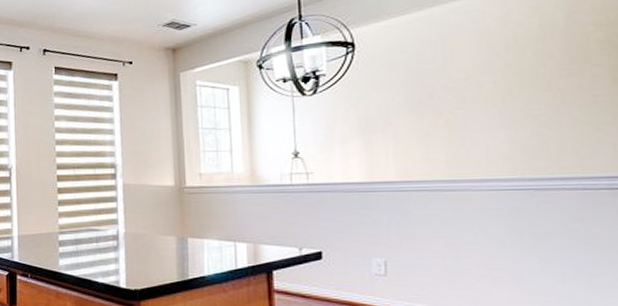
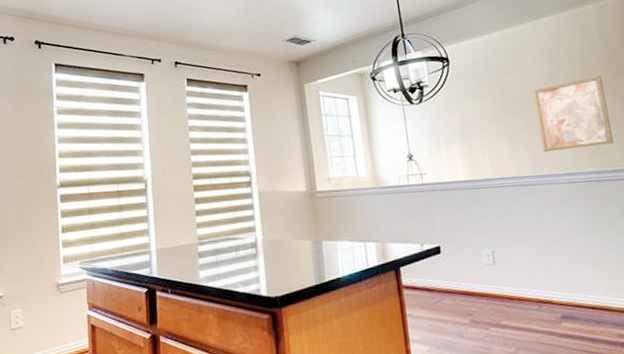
wall art: none [461,63,565,153] -> present [533,76,615,152]

